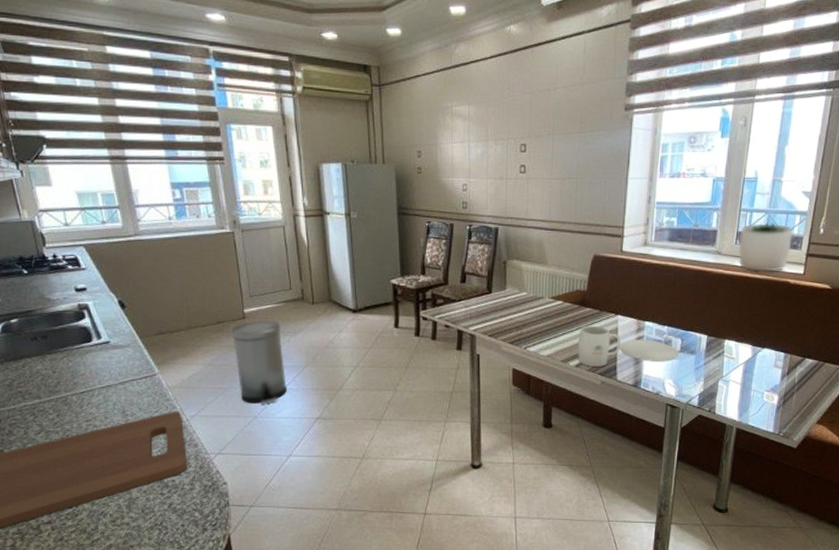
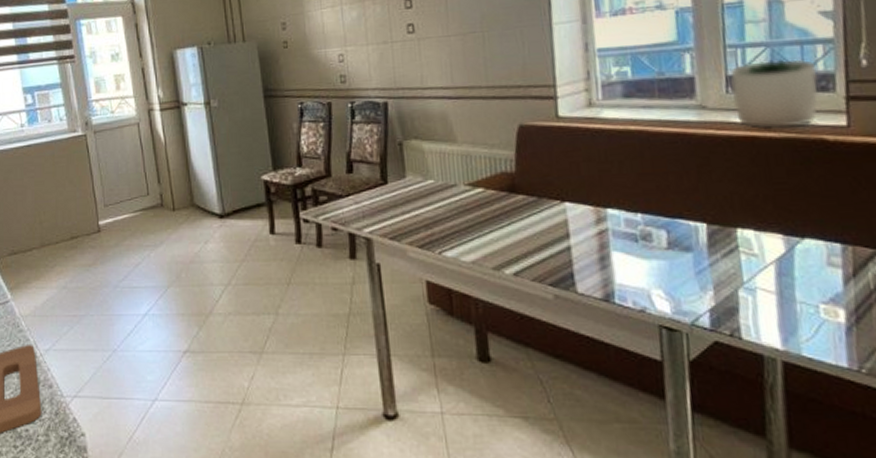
pedal bin: present [231,320,287,404] -> none [86,232,148,334]
mug: present [578,325,622,367] -> none [512,218,577,275]
plate: present [619,339,679,362] -> none [573,233,667,265]

